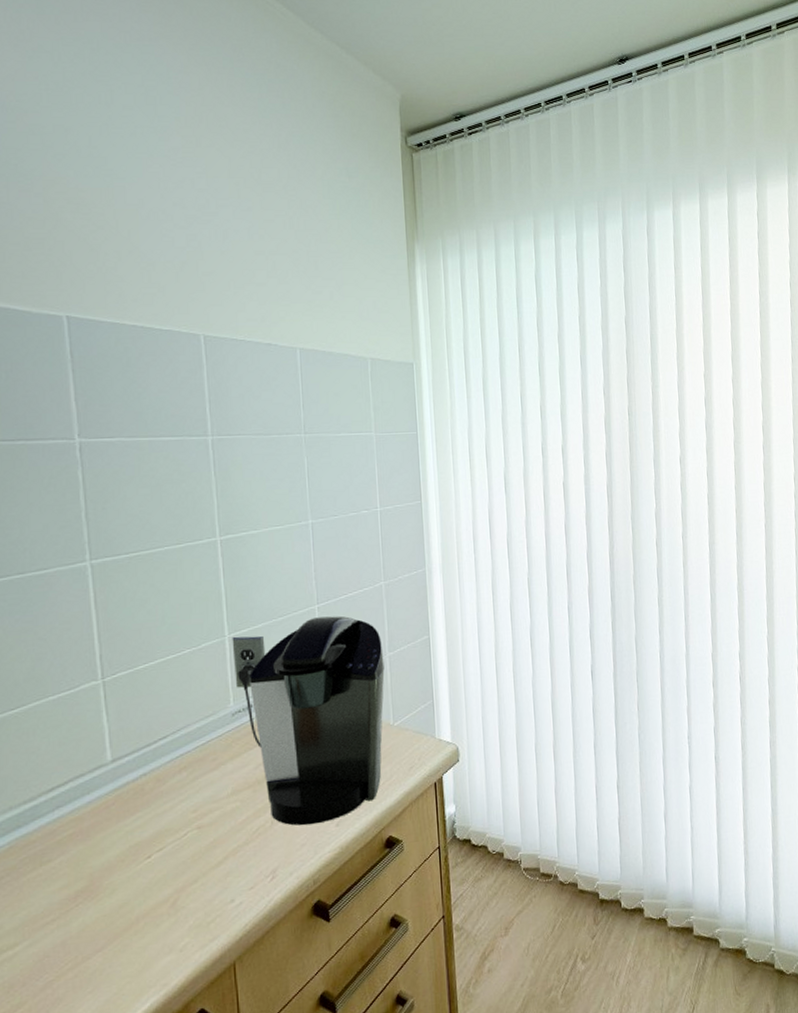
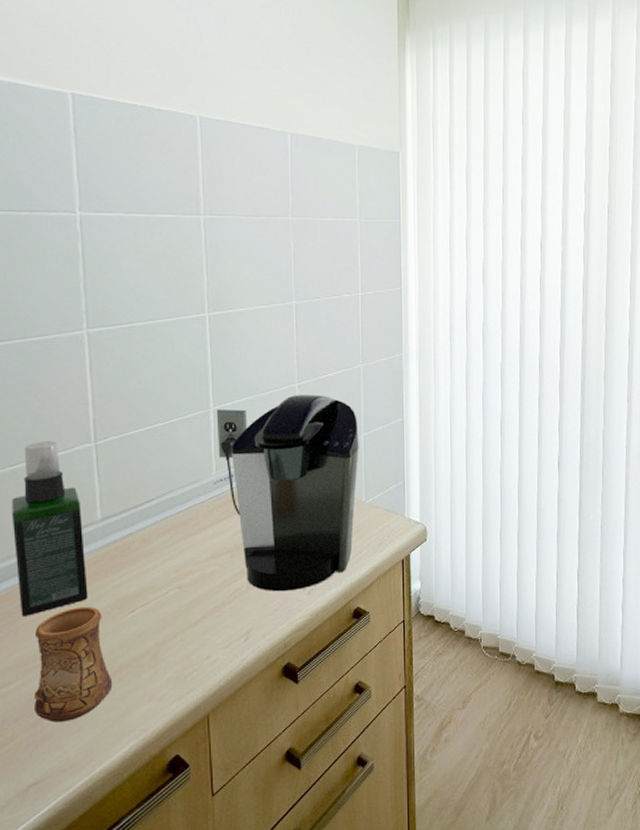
spray bottle: none [12,680,99,871] -> present [11,441,88,616]
cup: none [43,855,129,984] -> present [35,606,113,722]

